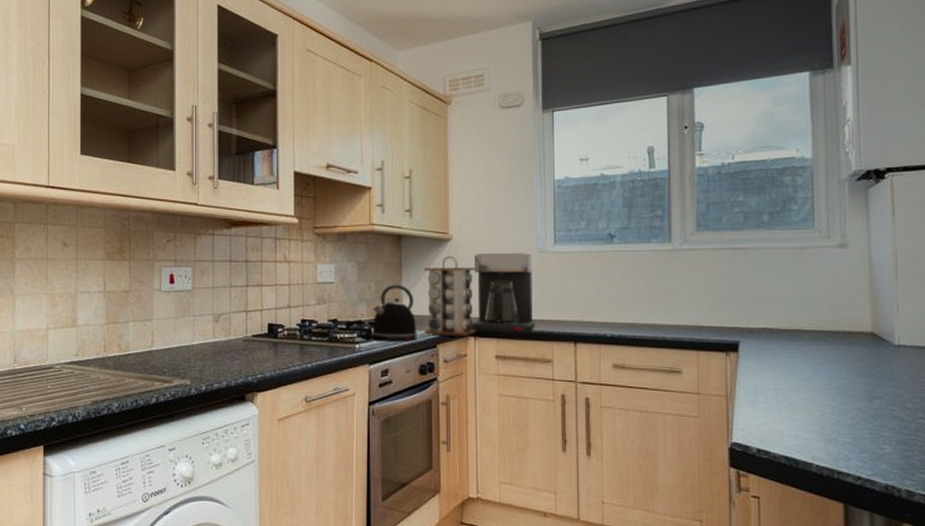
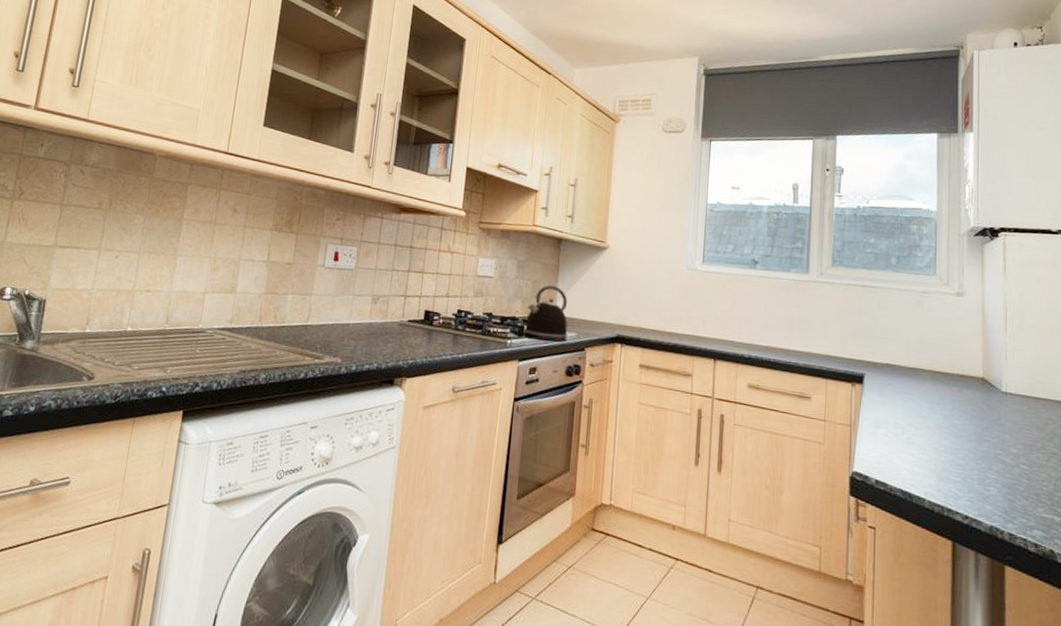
spice rack: present [423,255,477,337] -> none [575,263,628,343]
coffee maker: present [471,252,535,334] -> none [619,264,681,347]

